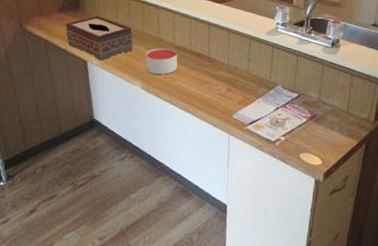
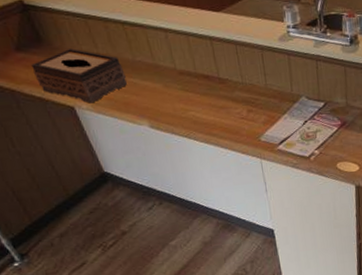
candle: present [145,47,178,75] -> none [144,75,186,108]

